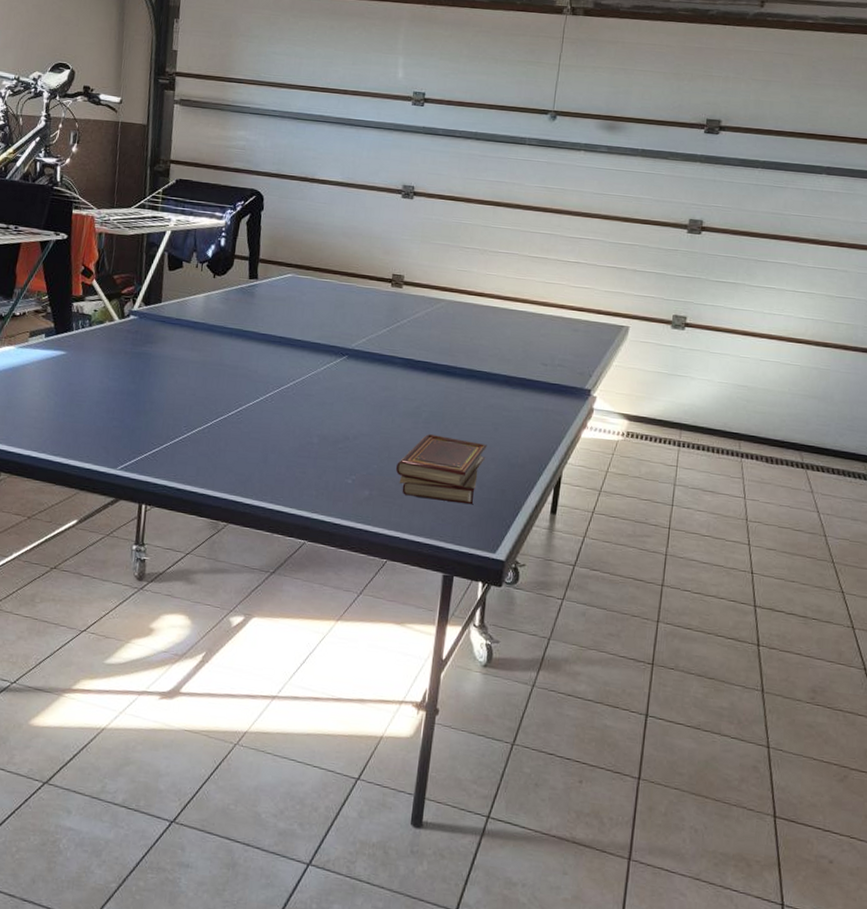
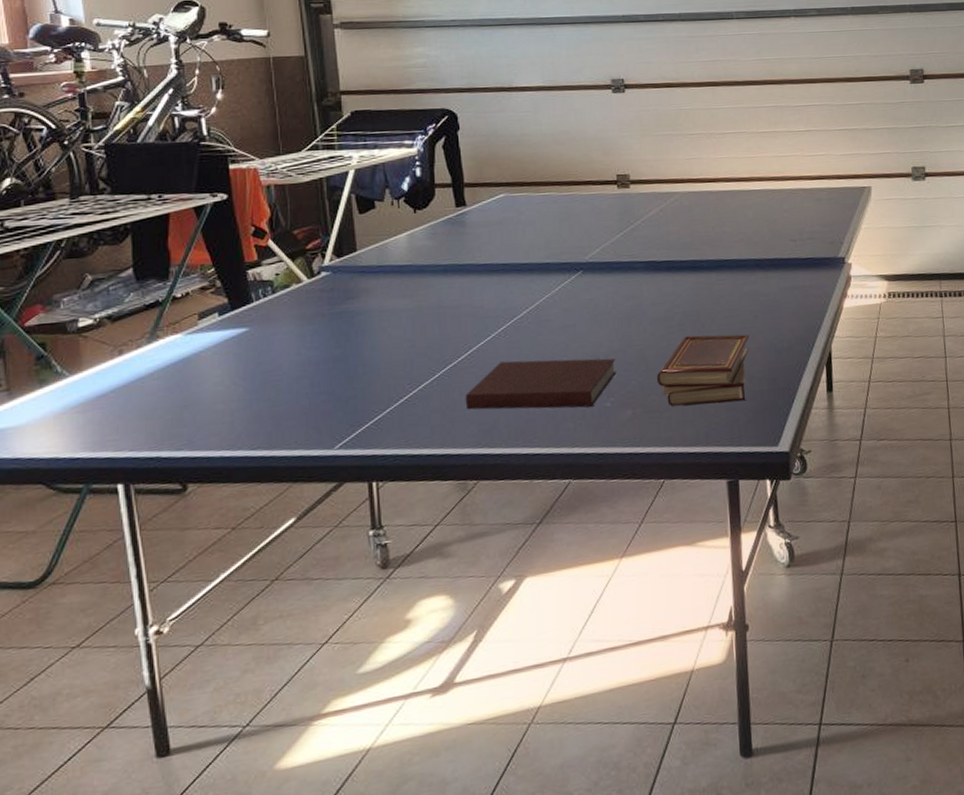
notebook: none [228,423,363,480] -> present [465,358,617,410]

